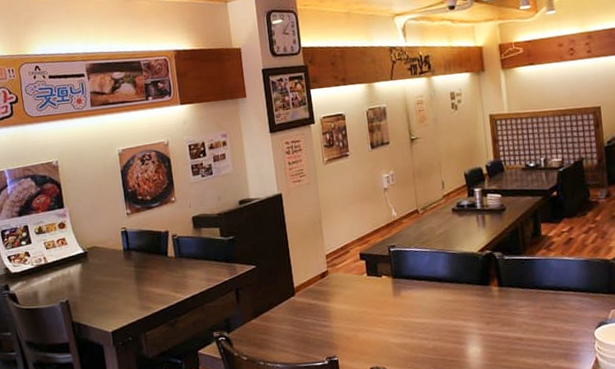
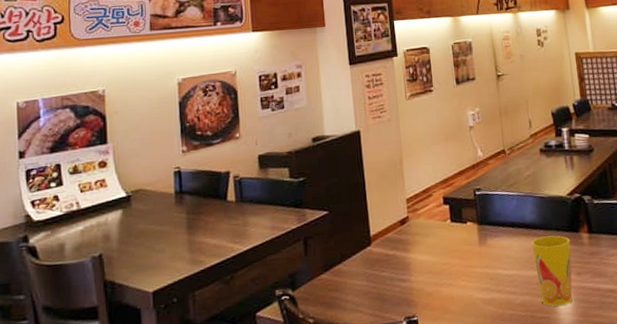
cup: none [443,288,482,351] -> present [531,235,573,307]

